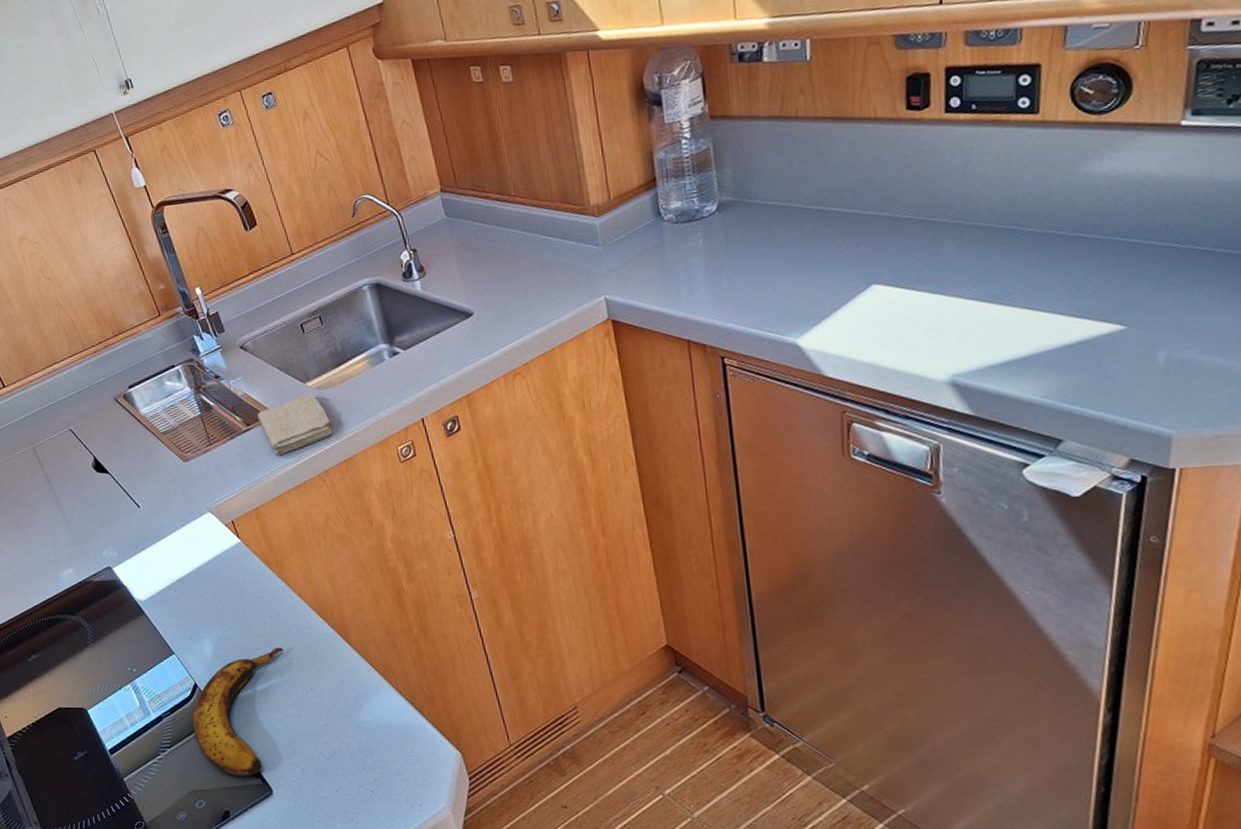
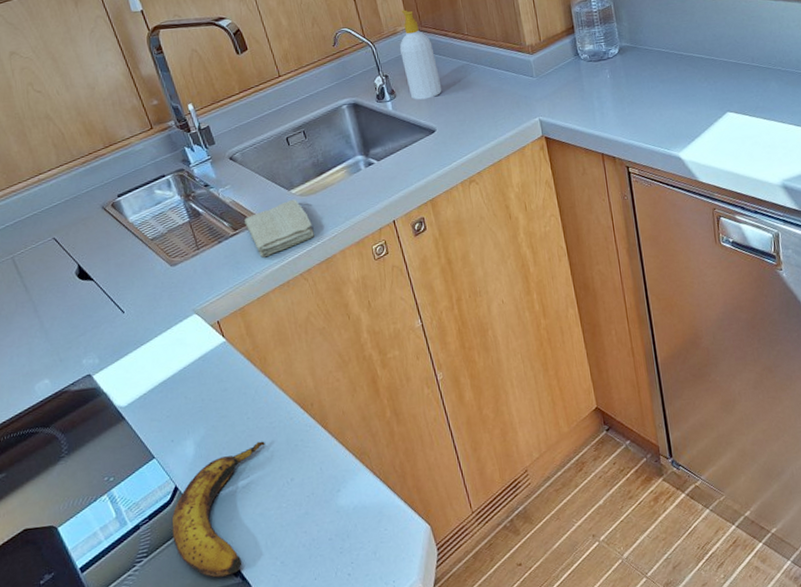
soap bottle: none [431,168,482,278] -> present [400,10,442,100]

